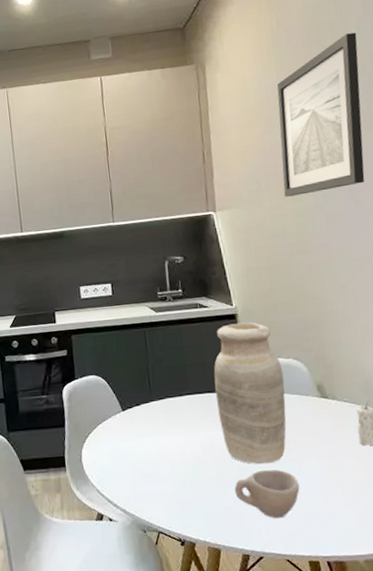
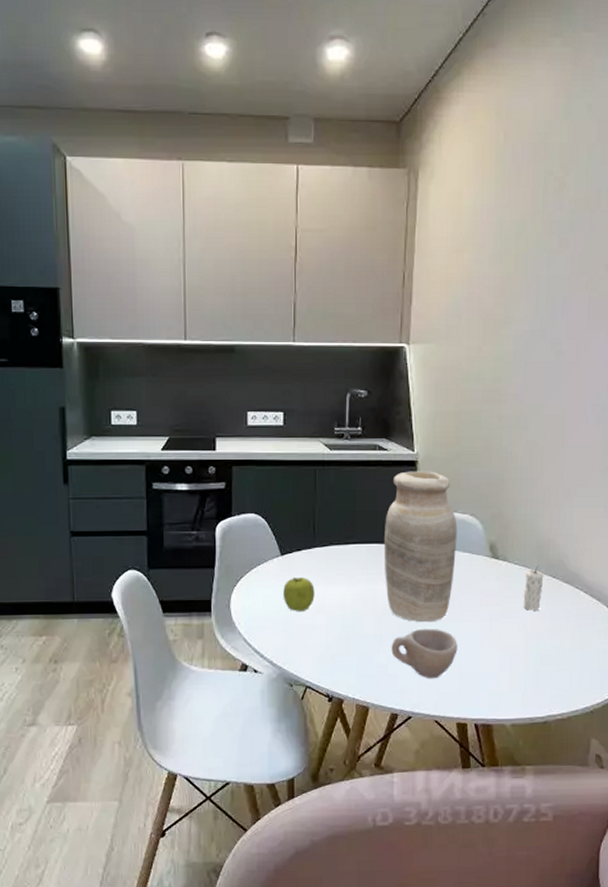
fruit: none [127,429,157,462] -> present [283,578,315,611]
wall art: present [277,32,365,197] -> none [485,161,586,338]

